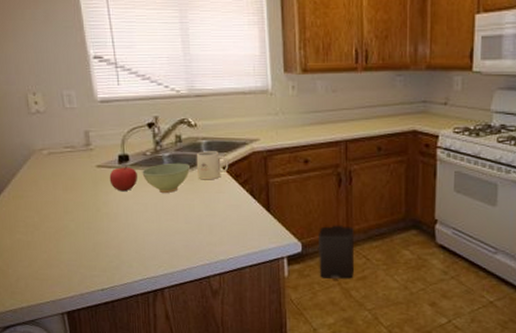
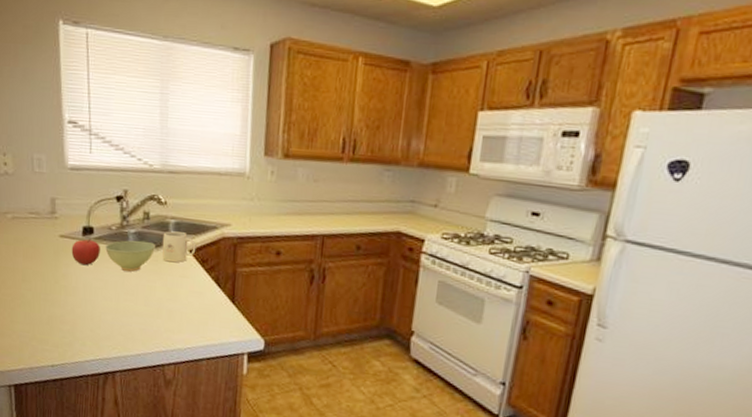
pedal bin: present [319,225,355,279] -> none [280,324,322,385]

